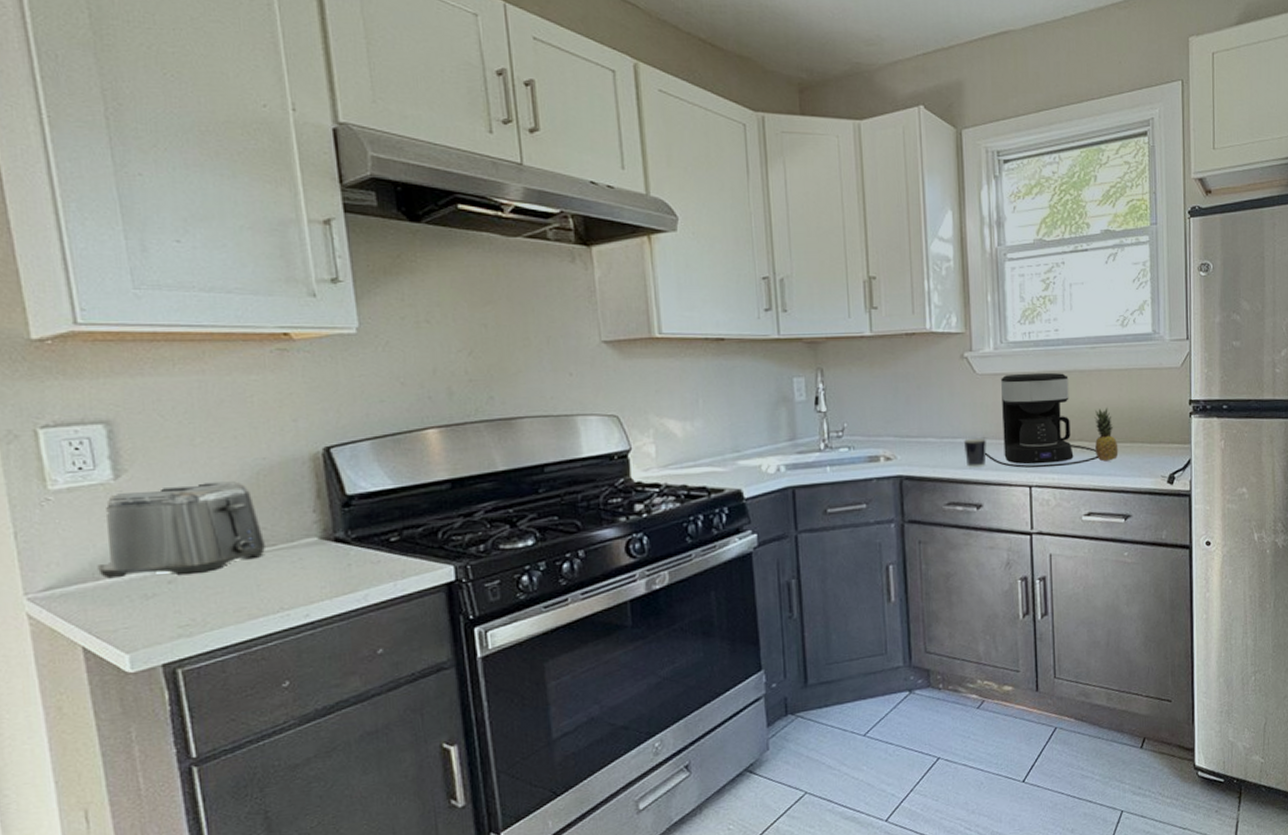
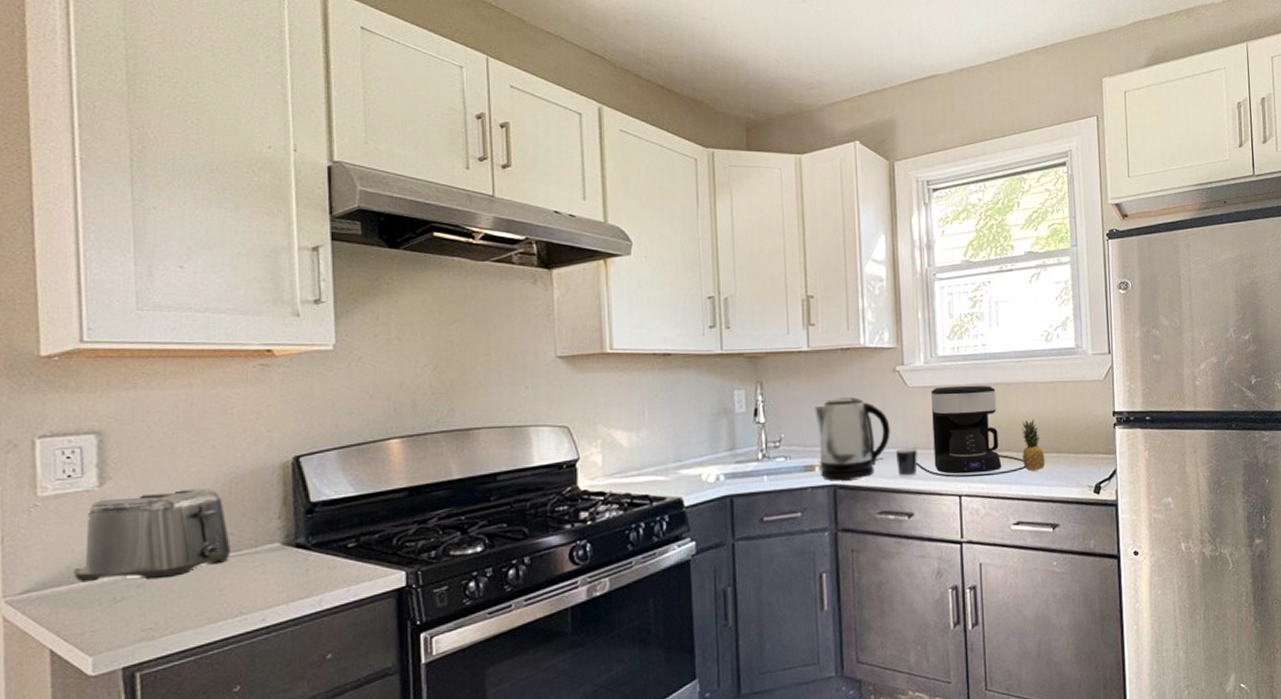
kettle: none [879,385,958,472] -> present [815,397,890,481]

